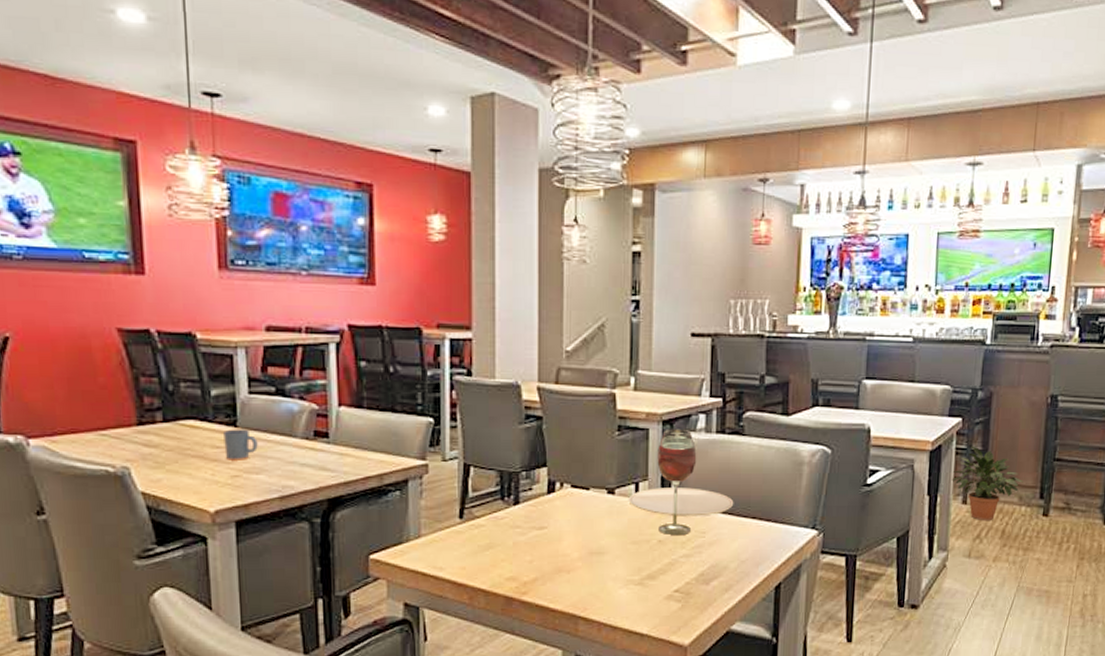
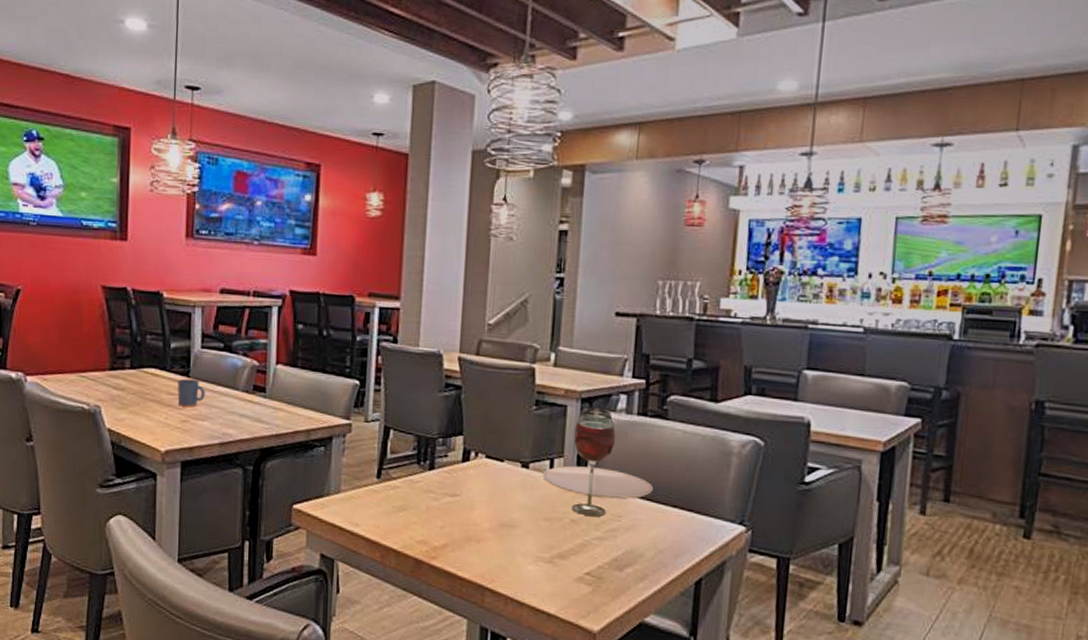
potted plant: present [952,447,1023,521] -> none [907,452,998,537]

